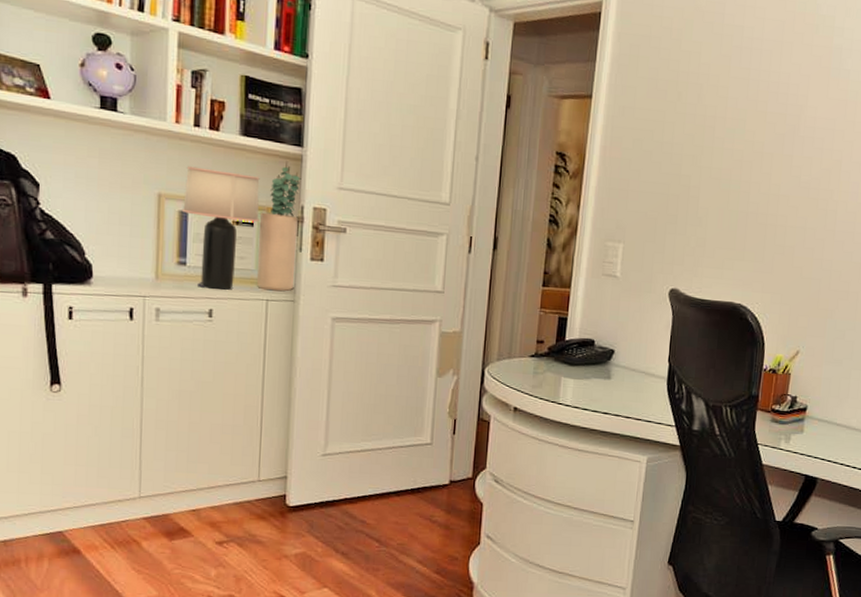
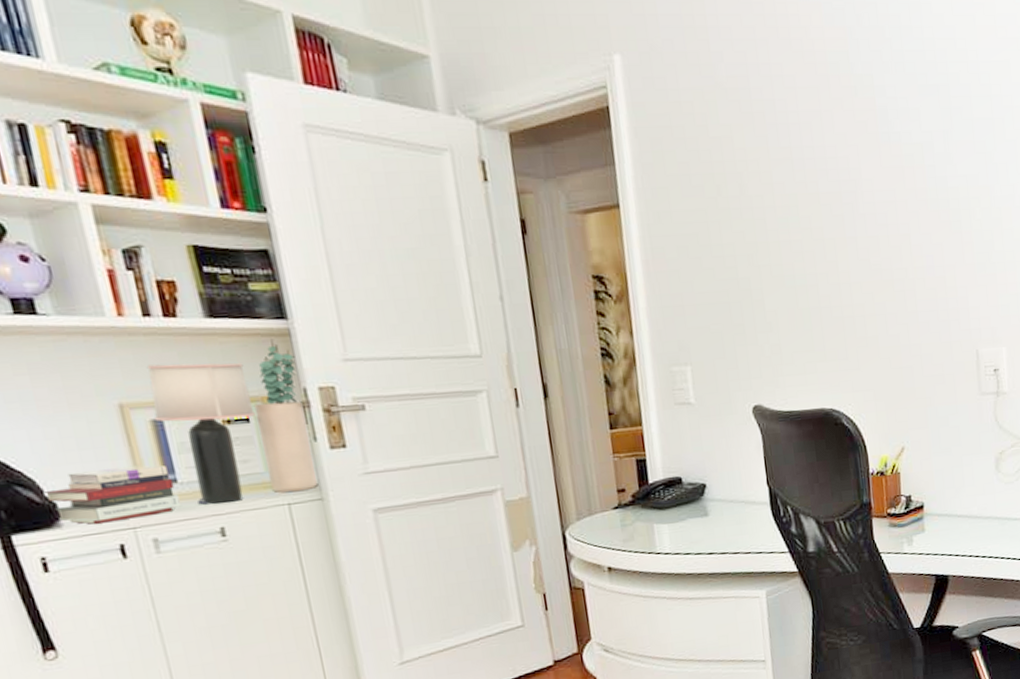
books: none [86,242,184,289] -> present [45,465,181,524]

